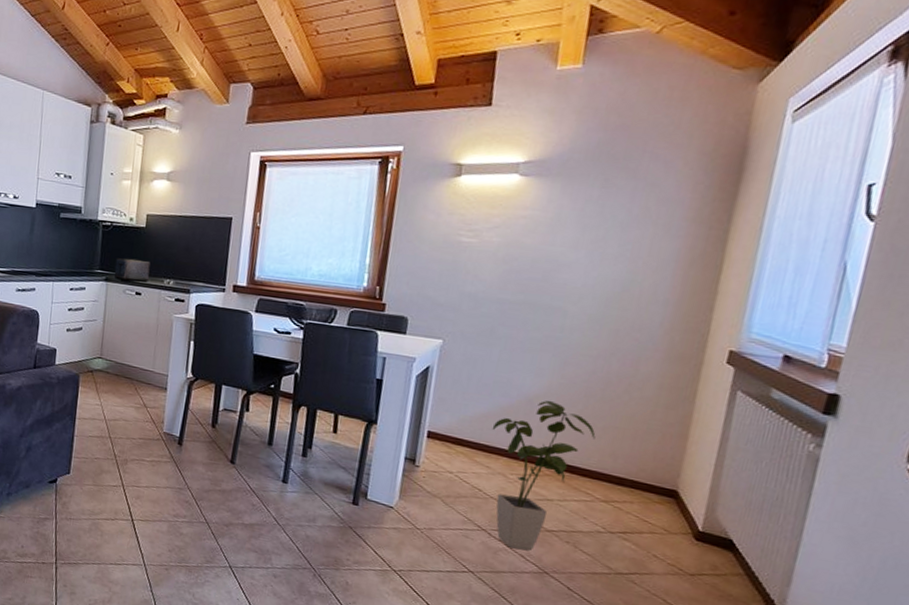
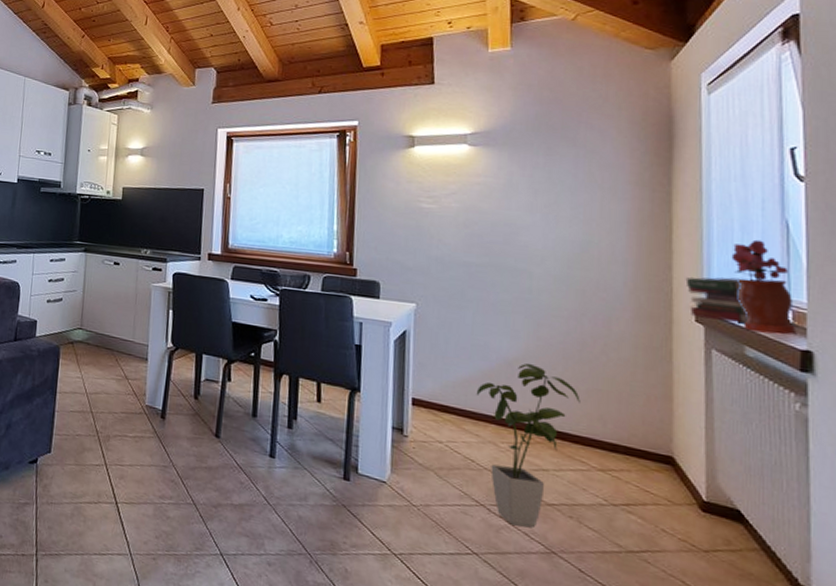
toaster: present [114,258,150,283] -> none [92,229,128,253]
books: none [723,318,830,369] -> present [685,276,796,325]
potted flower: none [775,281,835,378] -> present [731,239,797,334]

